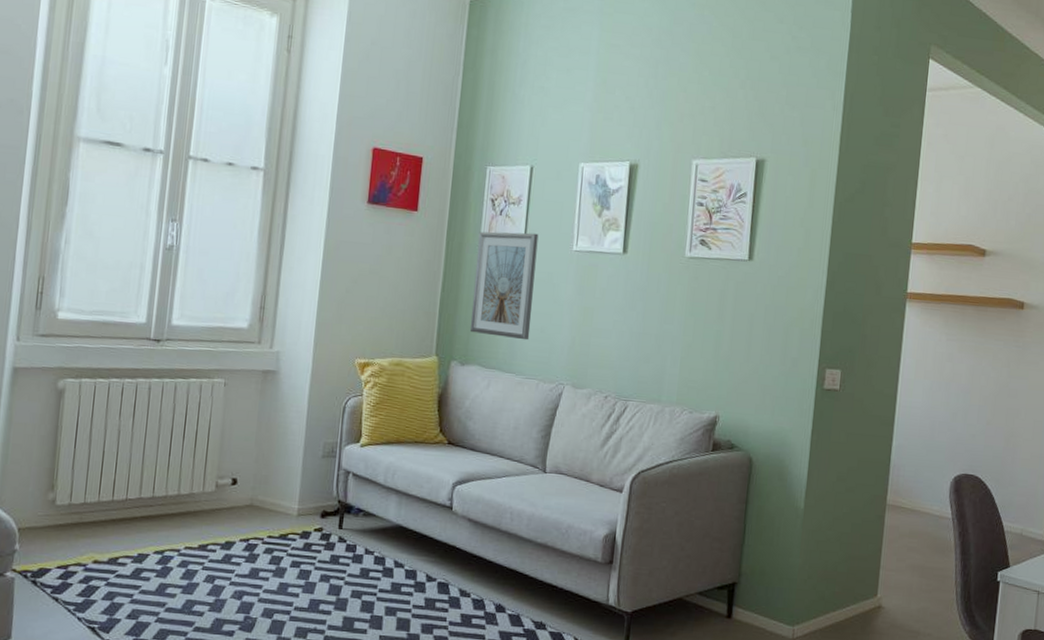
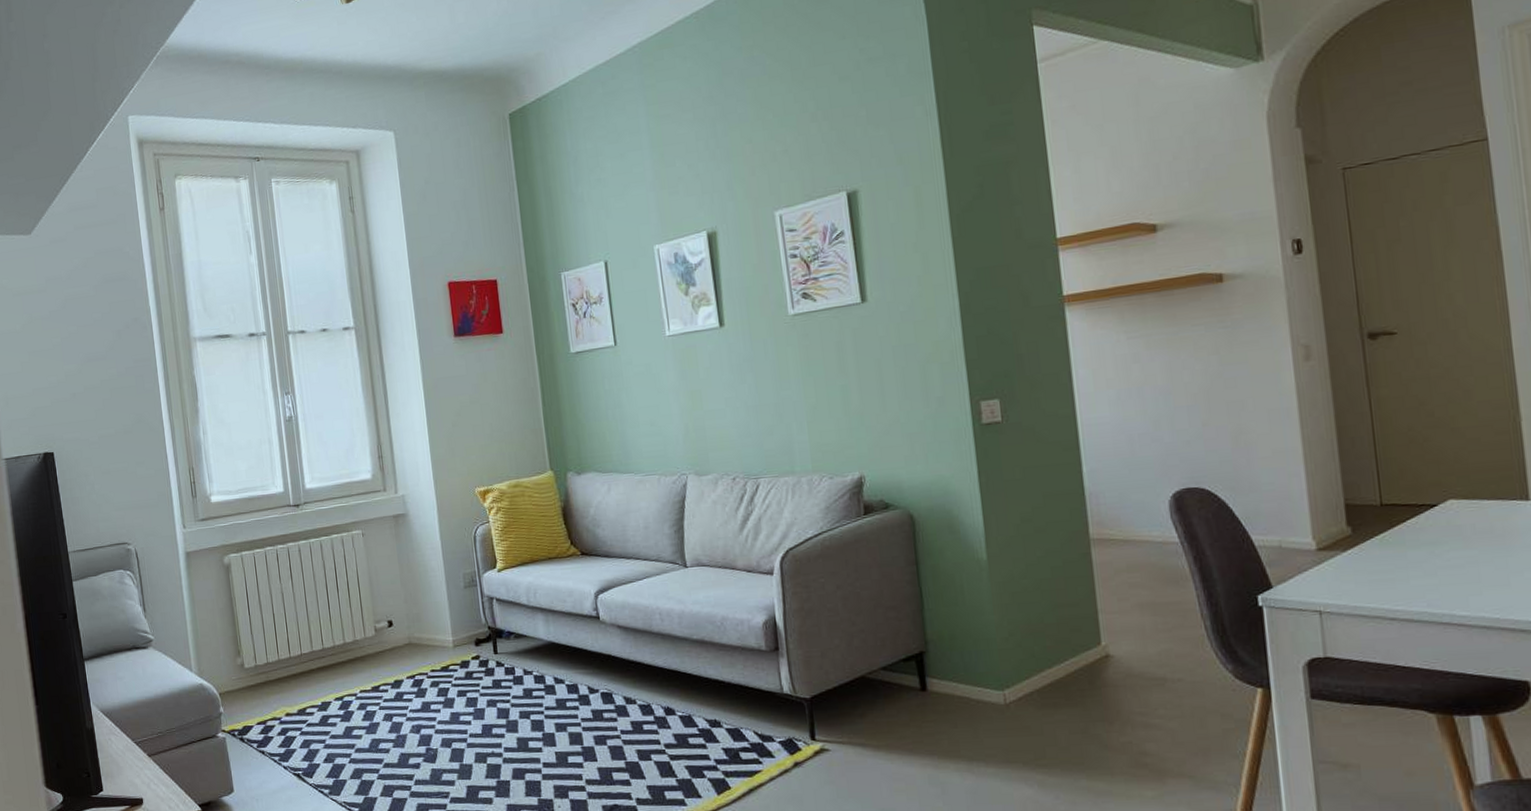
picture frame: present [469,231,539,341] -> none [567,327,641,441]

